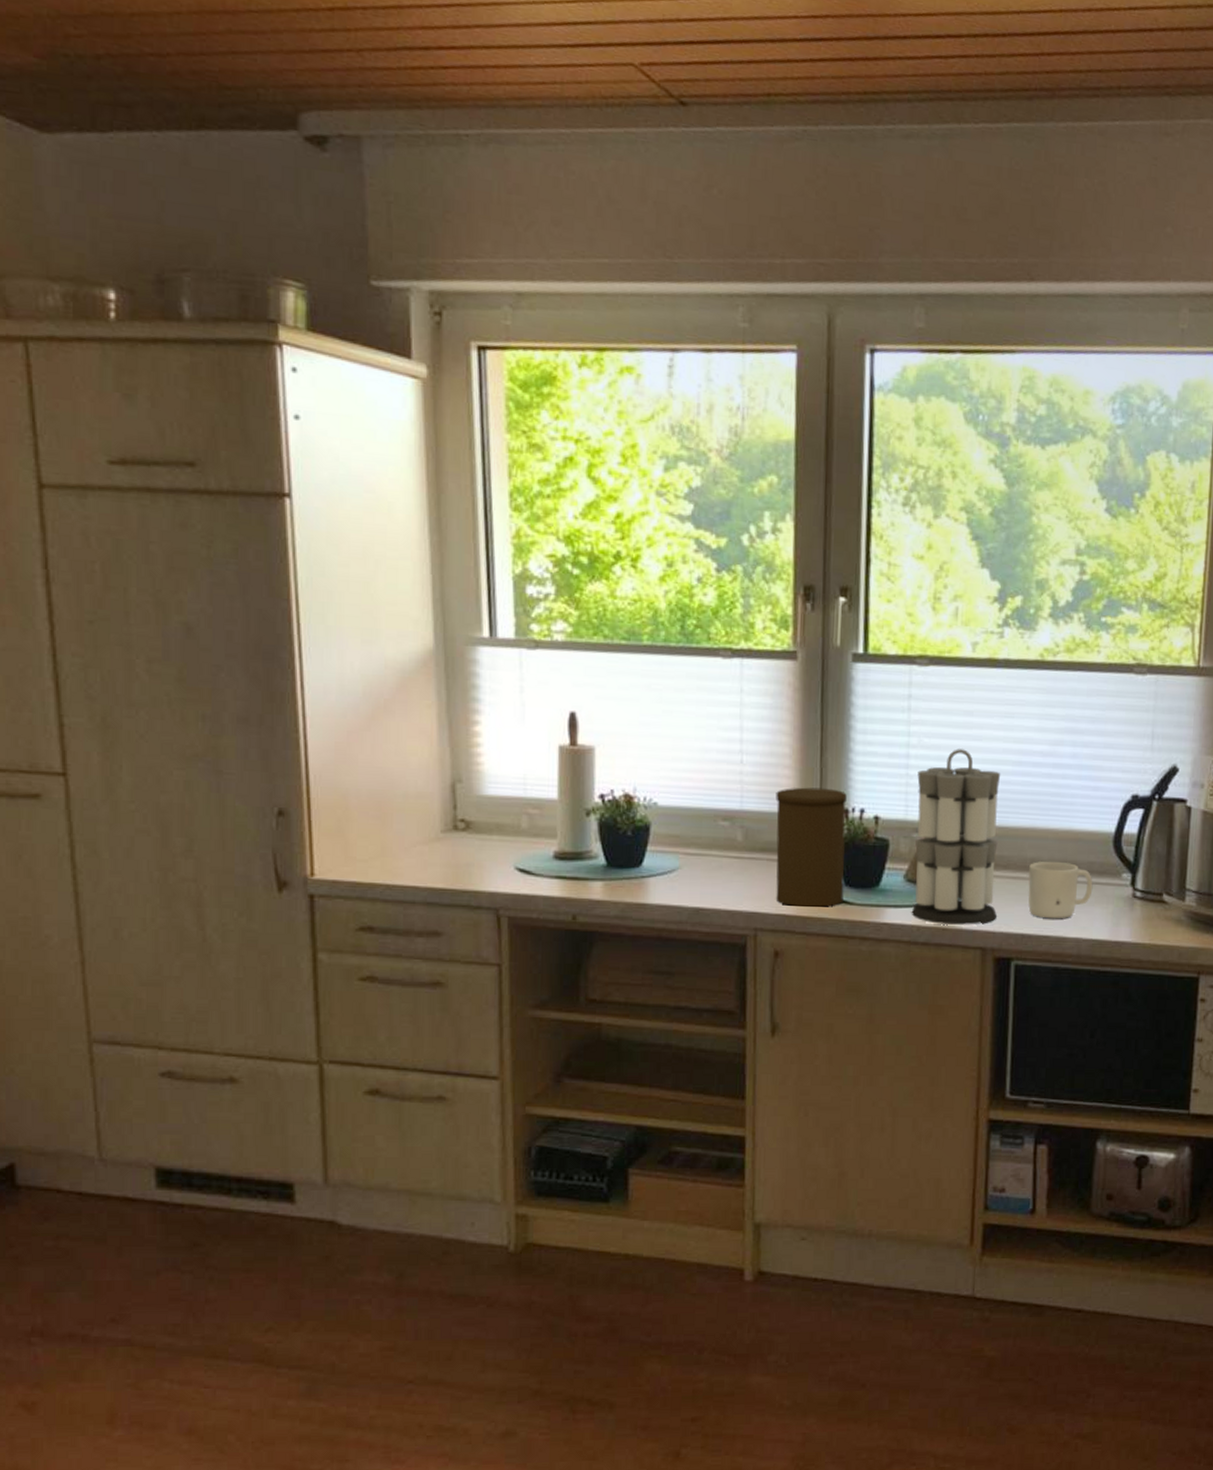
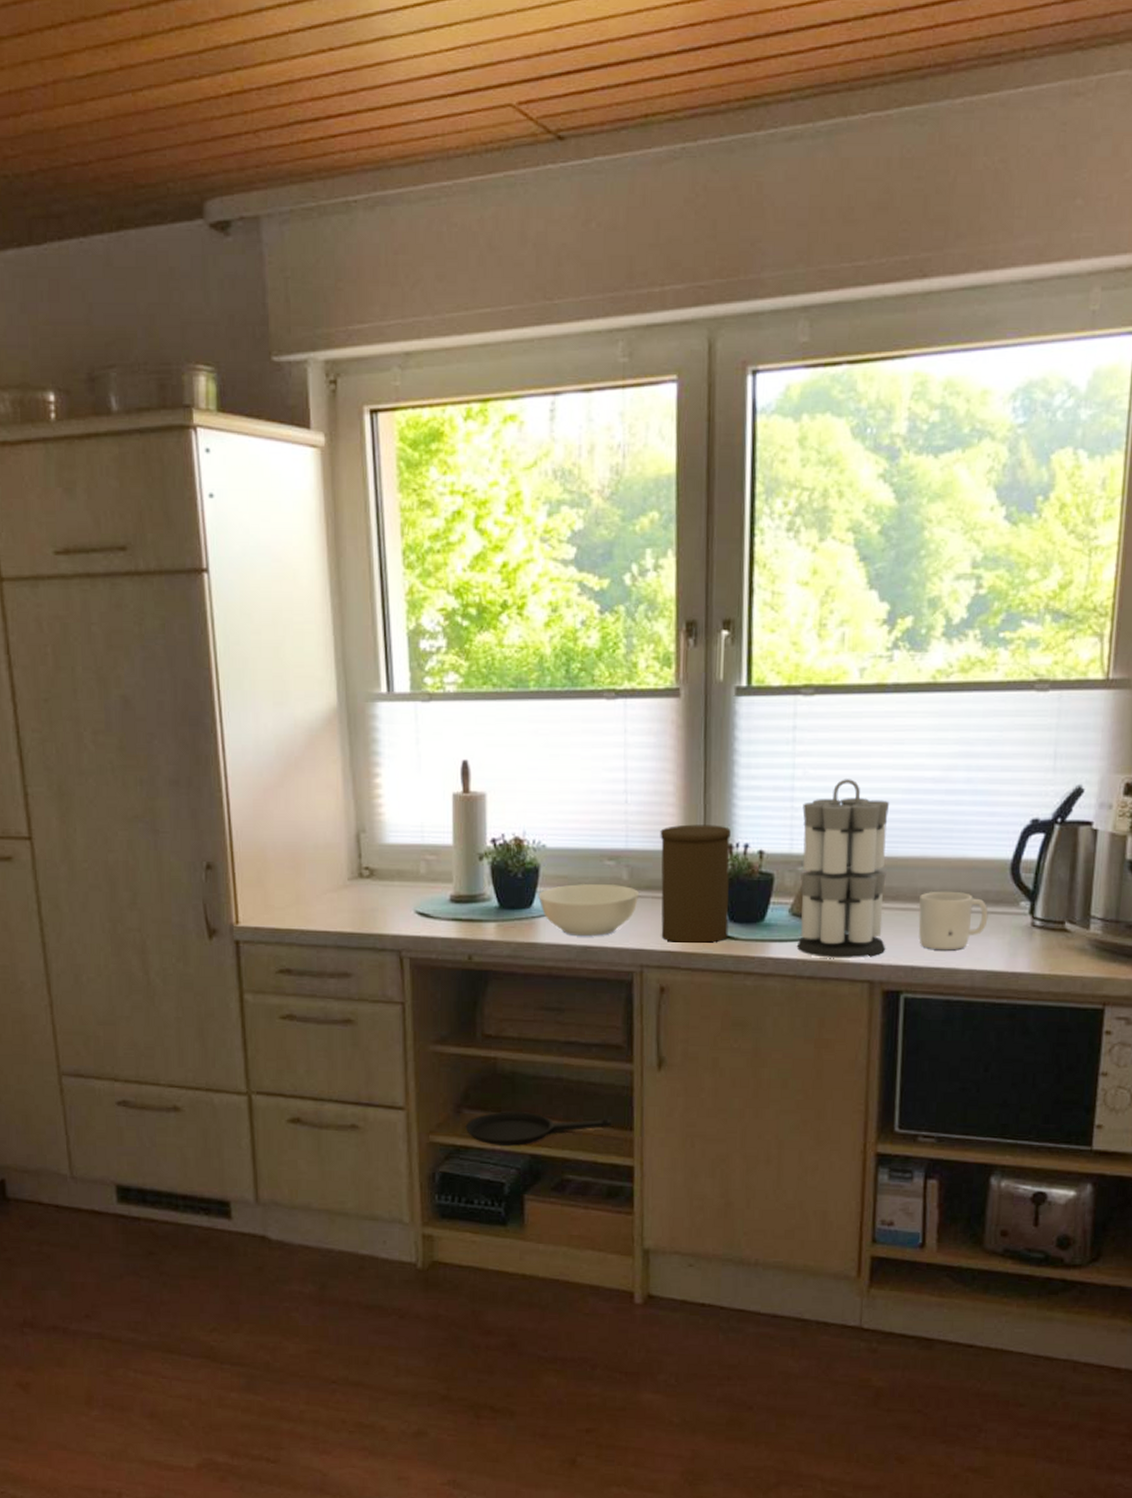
frying pan: none [565,1080,724,1117] -> present [465,1111,613,1146]
bowl: none [649,844,754,899] -> present [538,884,640,937]

